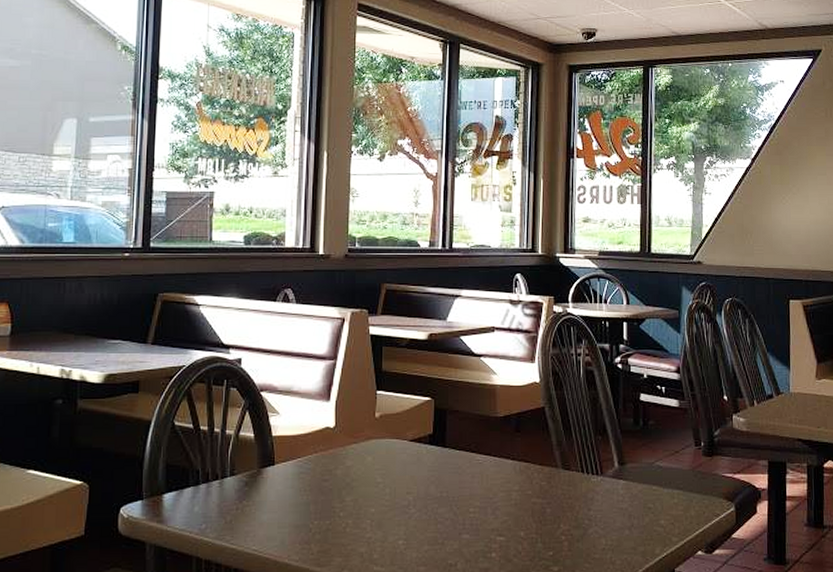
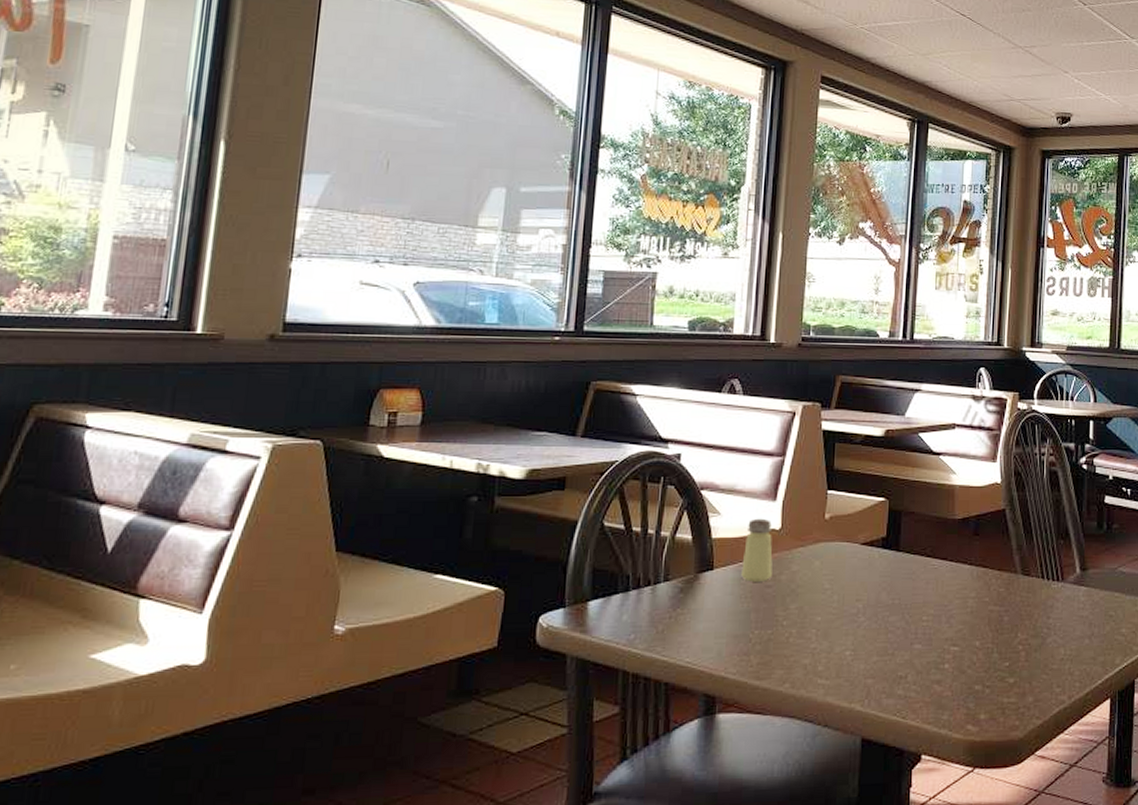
saltshaker: none [300,417,328,476] -> present [741,518,773,582]

